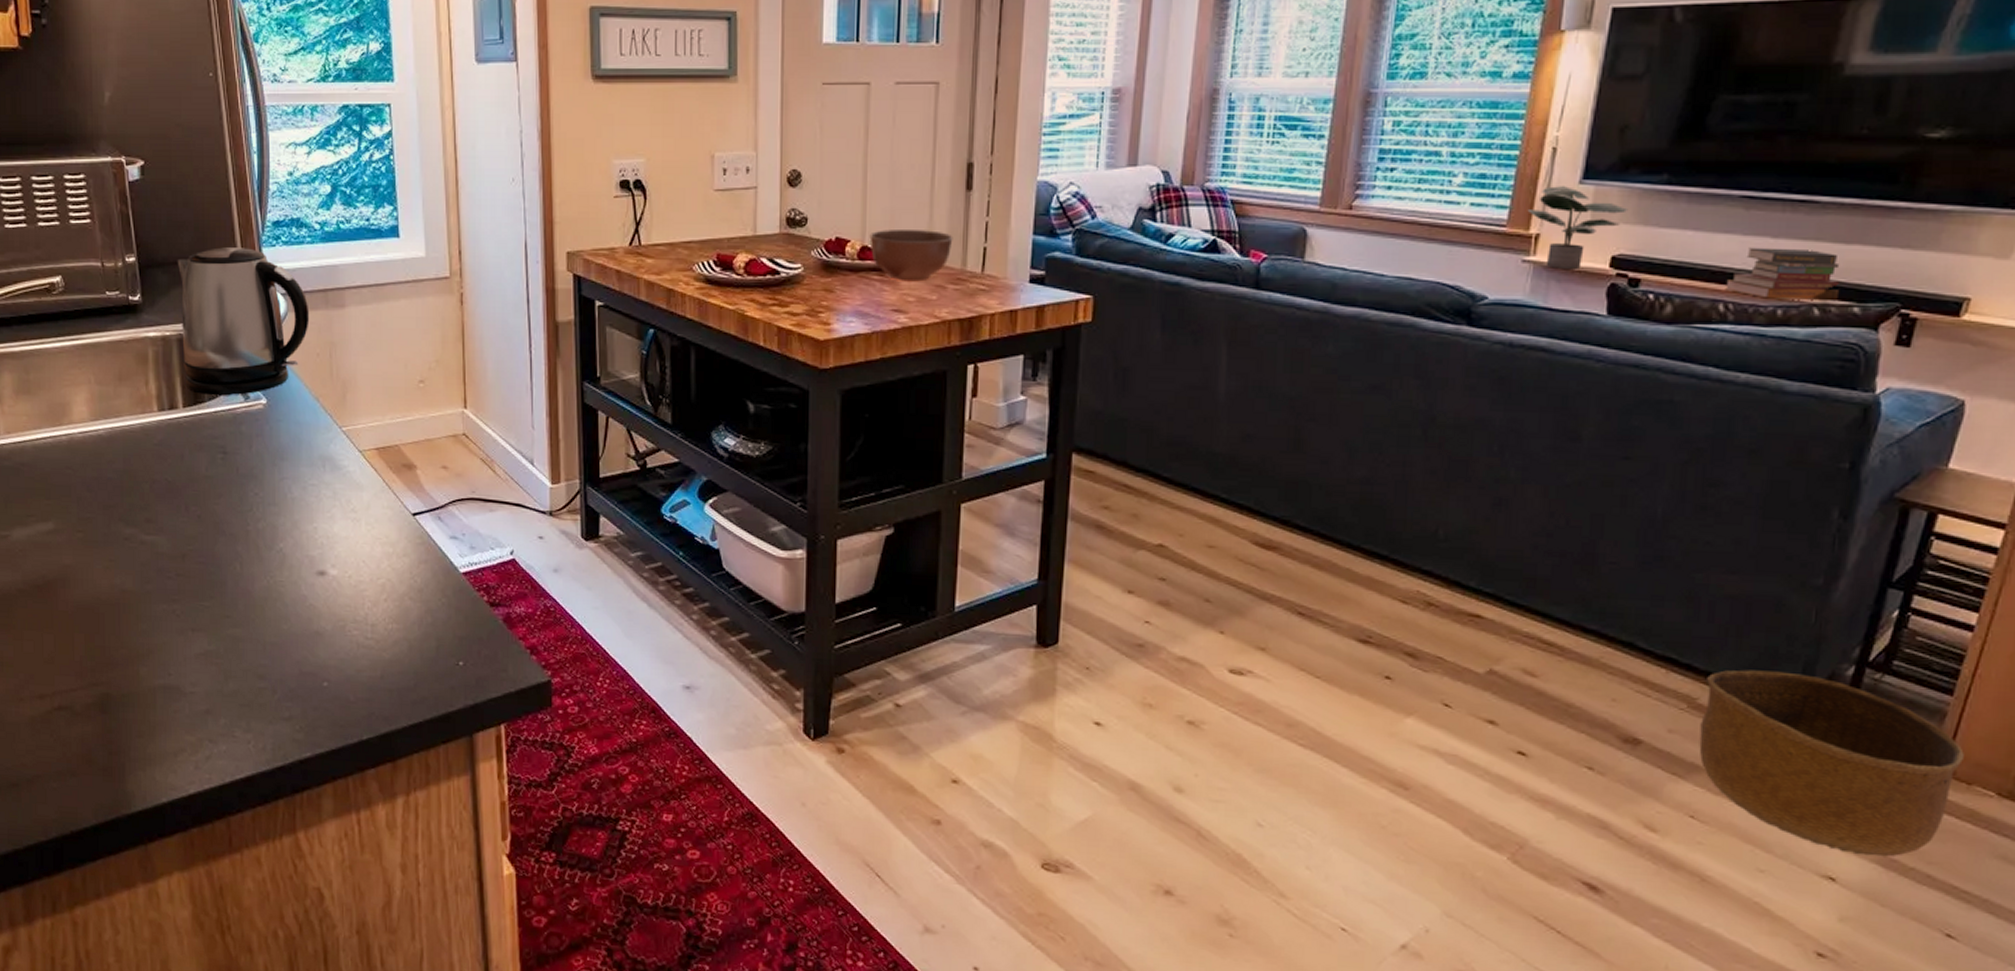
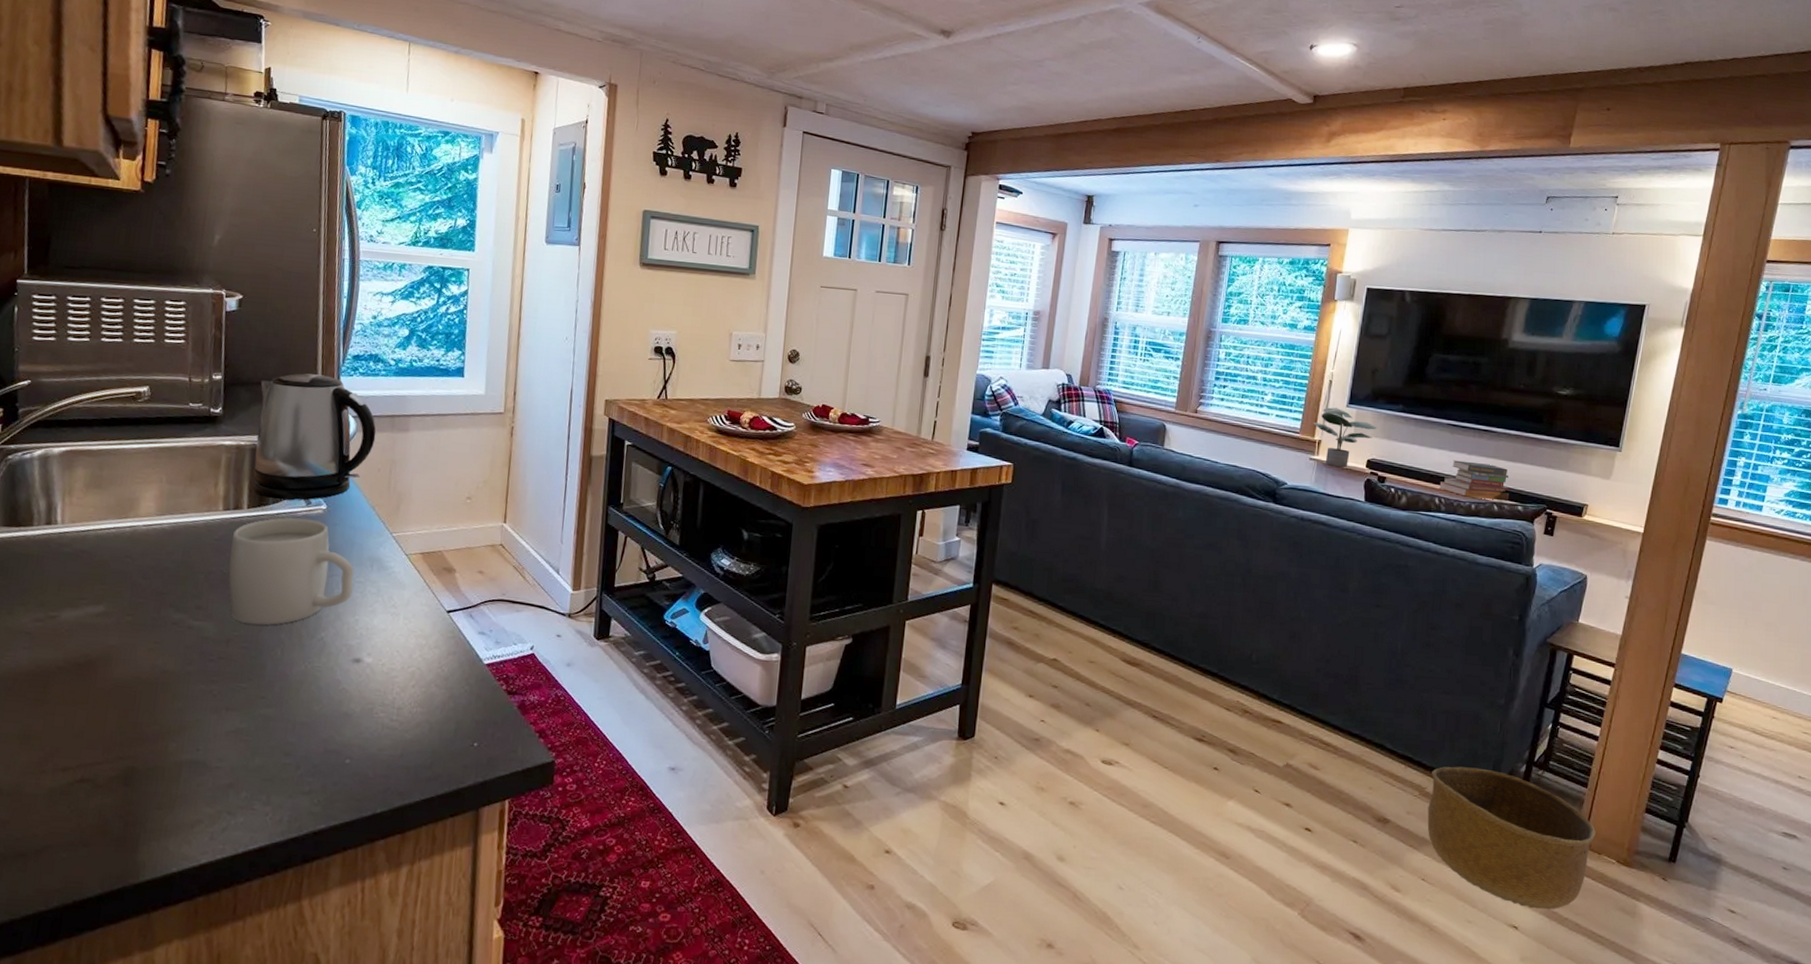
mug: none [171,415,307,538] -> present [228,518,354,625]
bowl: present [869,230,953,282] -> none [848,401,912,444]

